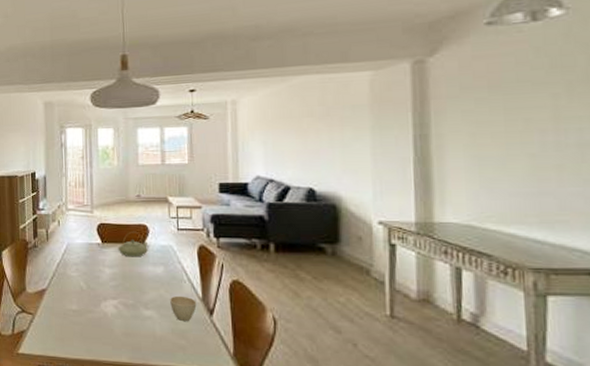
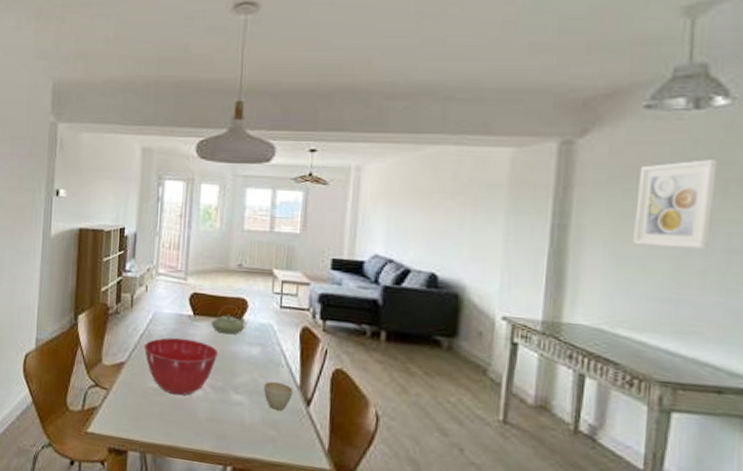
mixing bowl: none [61,264,127,315] -> present [143,337,219,396]
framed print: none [489,64,562,147] -> present [633,159,718,250]

